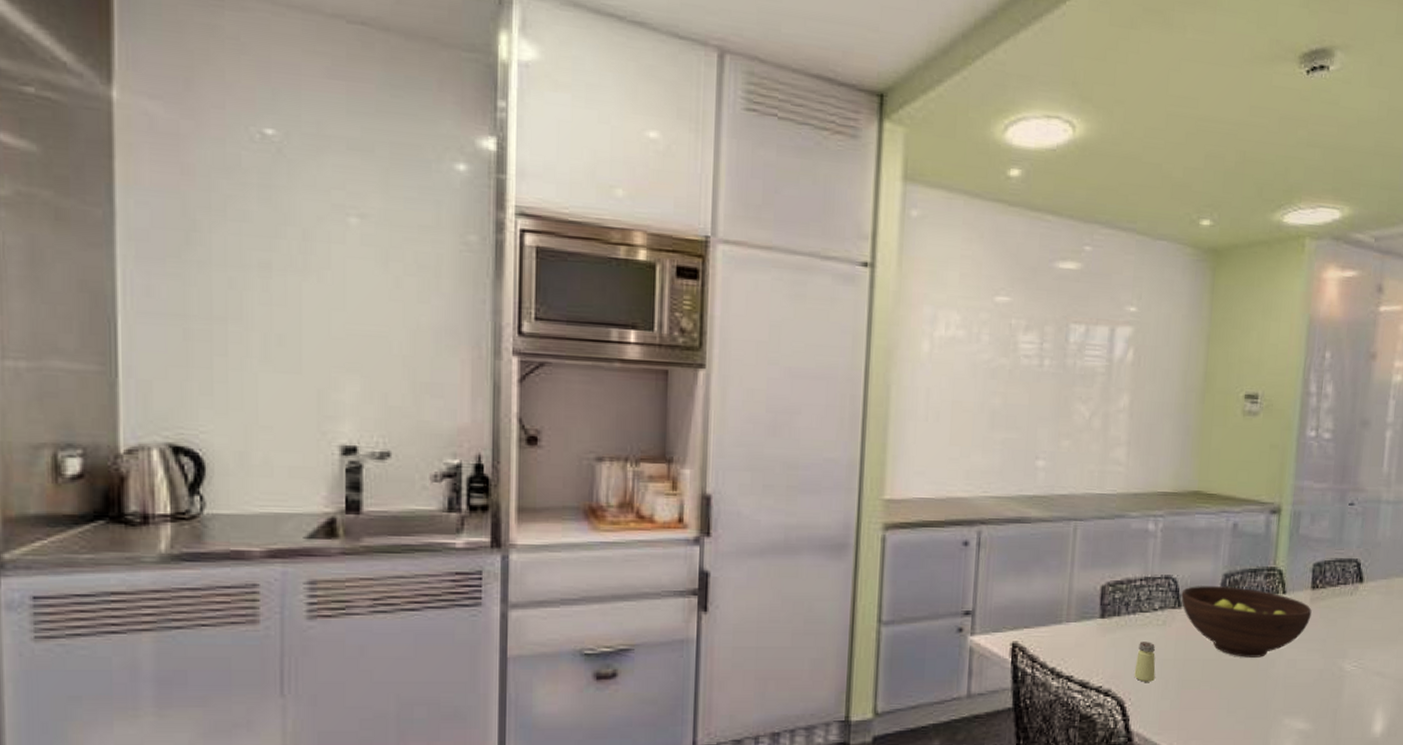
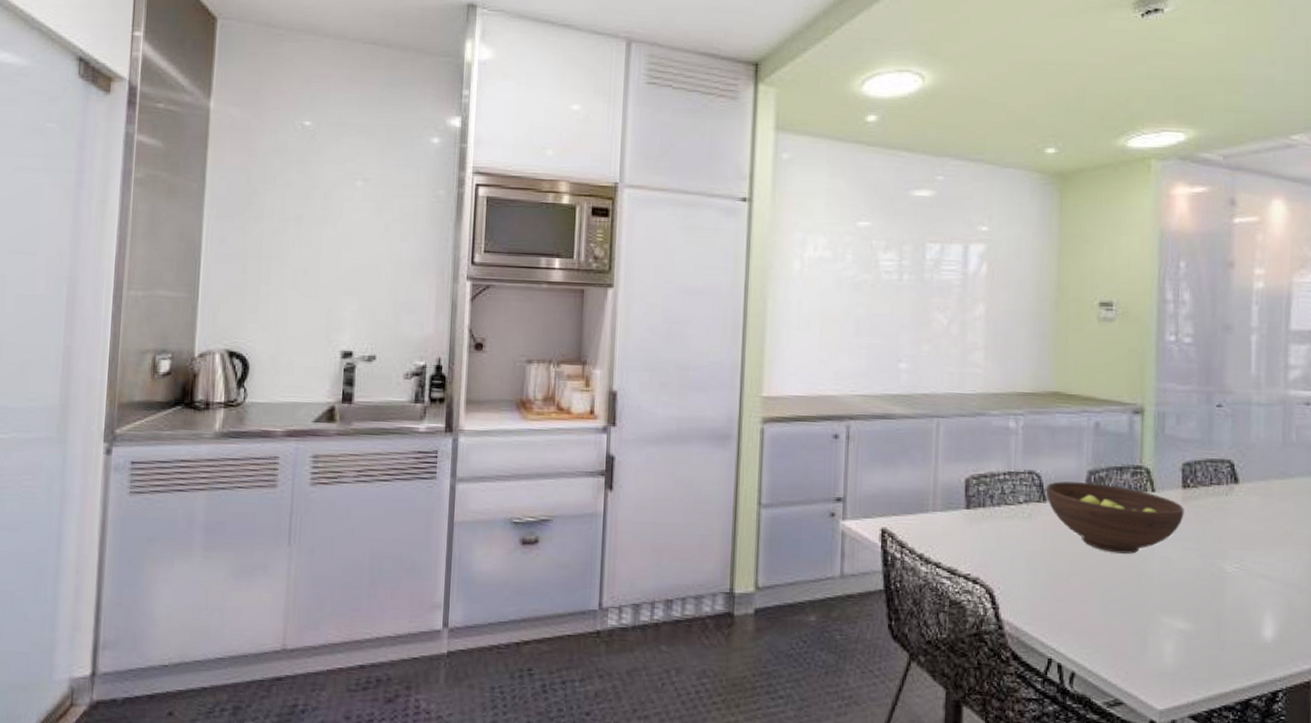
saltshaker: present [1134,642,1156,682] -> none [1002,533,1023,572]

